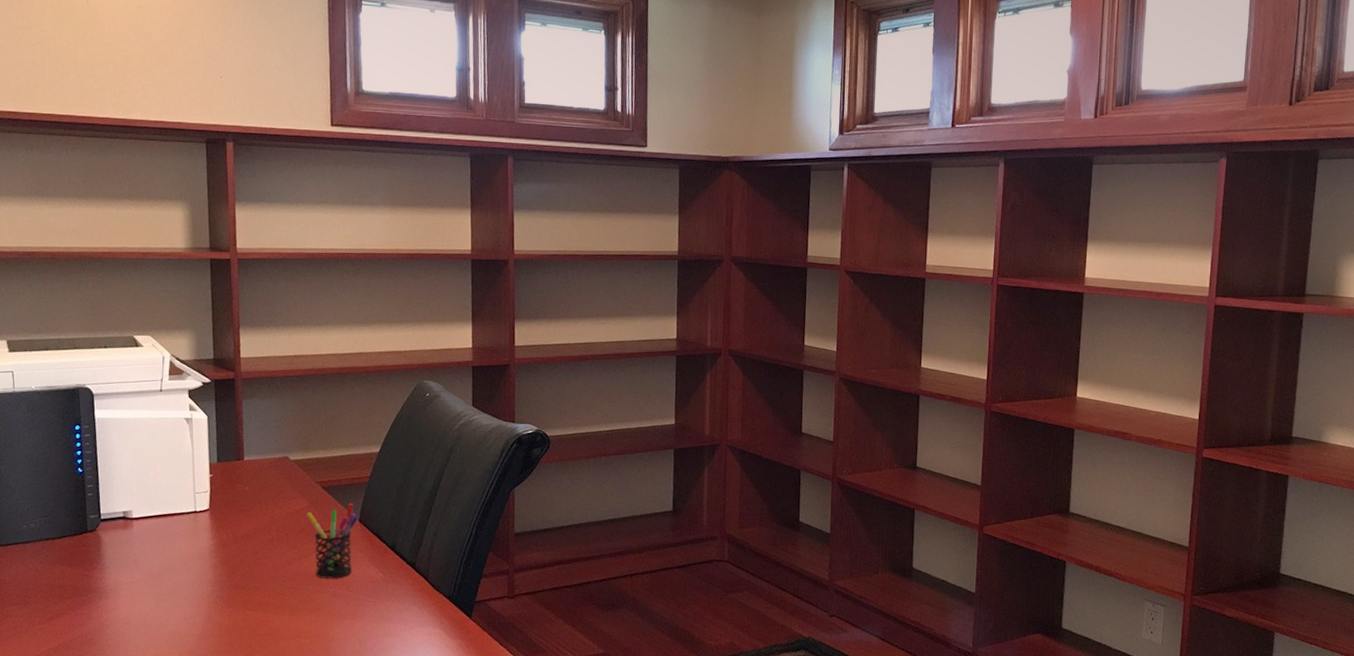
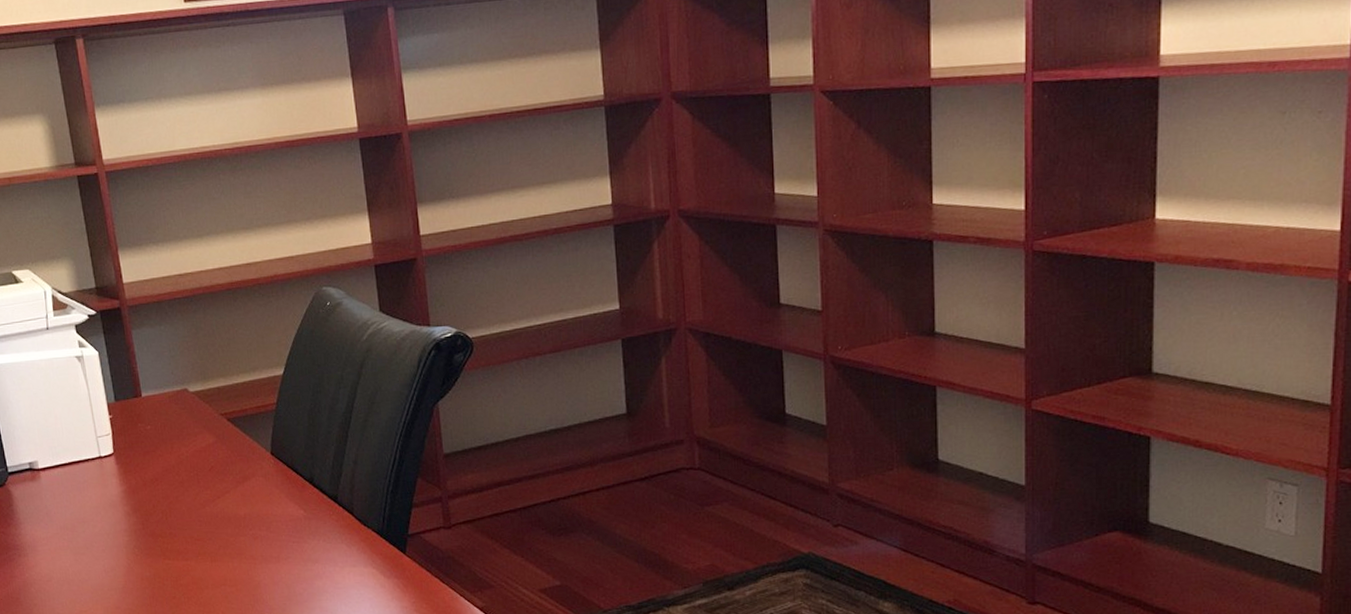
pen holder: present [306,504,359,579] -> none [214,435,271,520]

